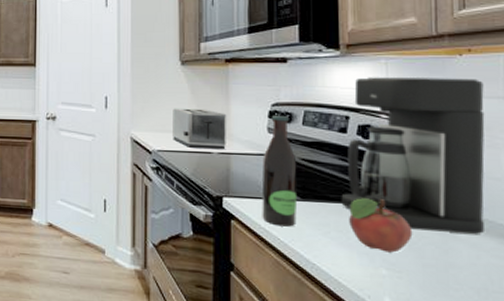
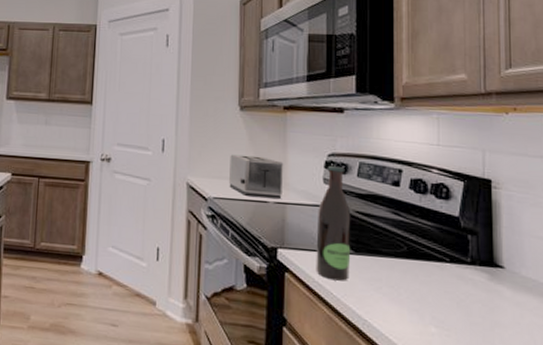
coffee maker: present [341,77,485,234] -> none [393,131,529,293]
fruit: present [349,198,413,253] -> none [401,253,461,310]

